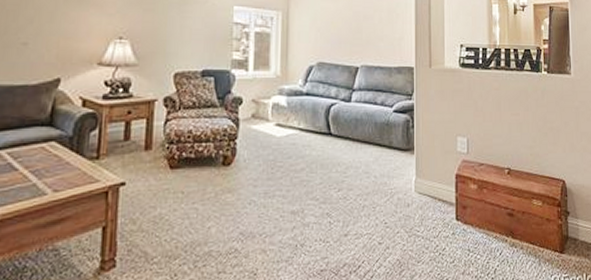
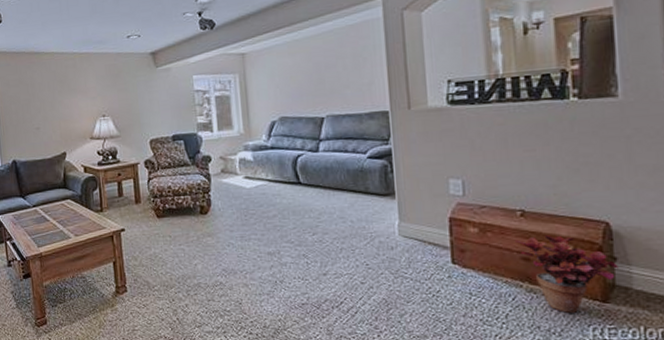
potted plant: none [503,192,570,265] -> present [515,235,619,313]

